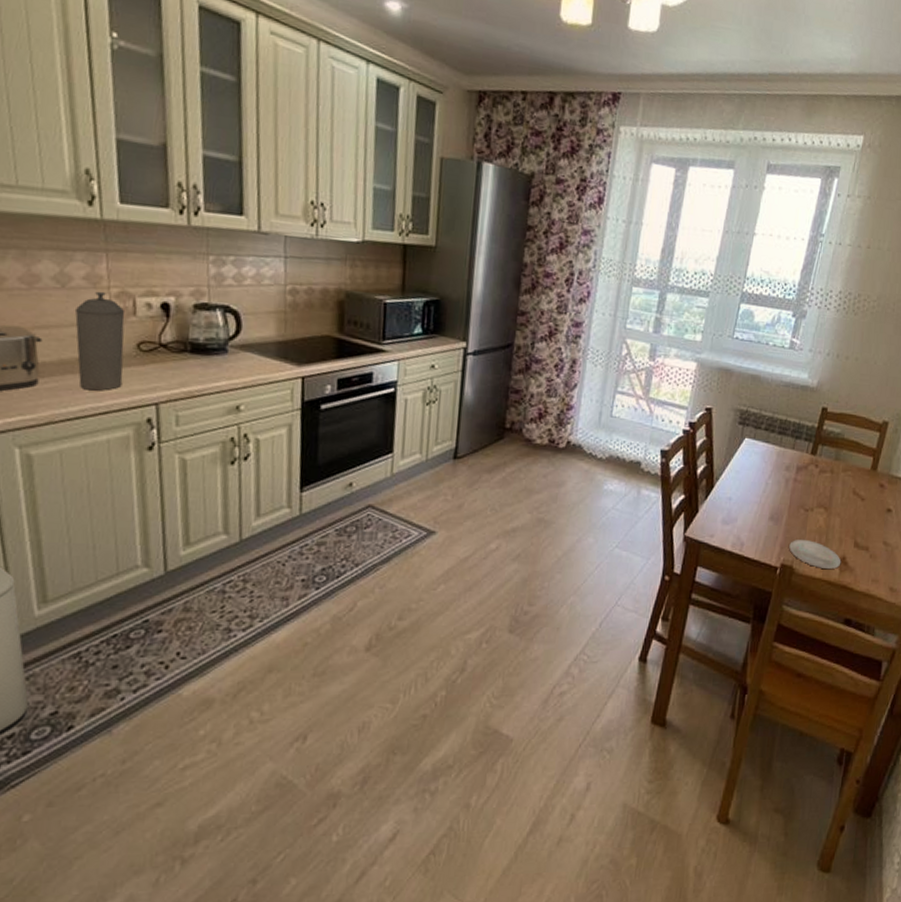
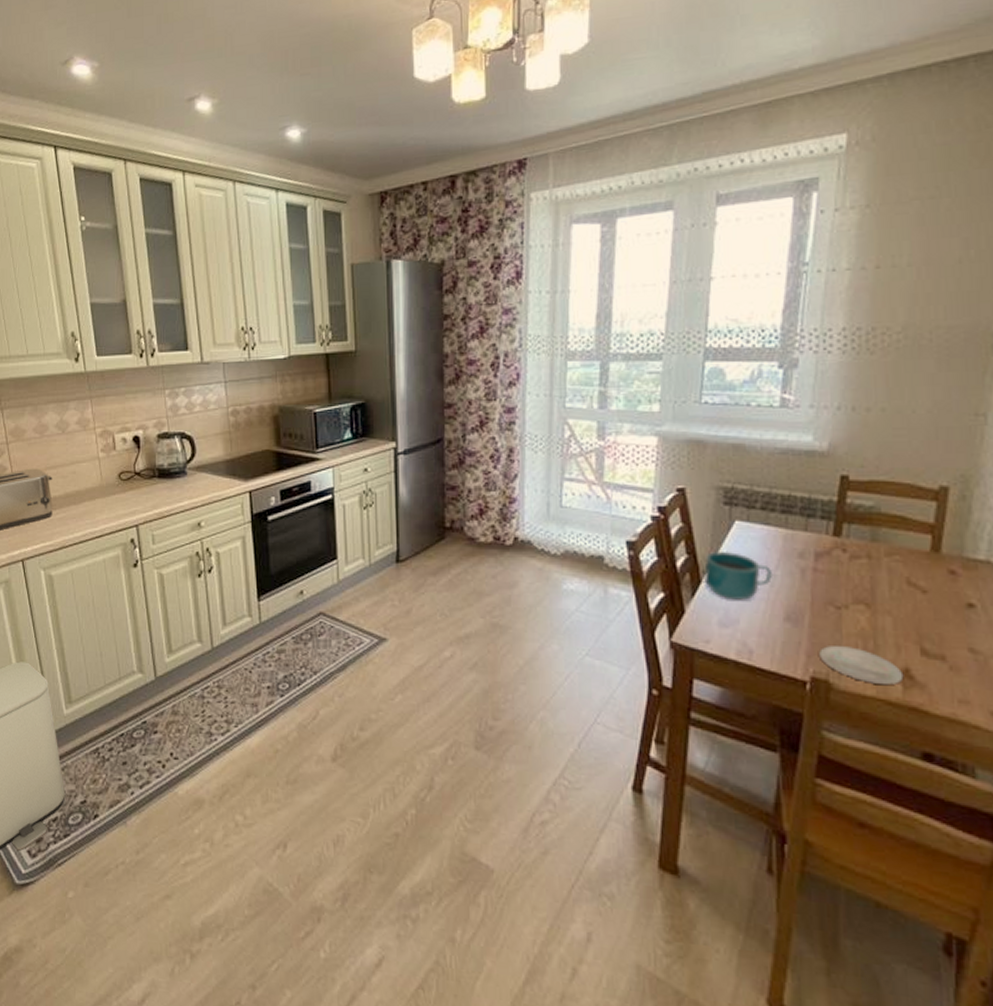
canister: present [74,291,126,391] -> none [72,432,111,518]
cup: none [716,462,766,503] -> present [704,551,774,600]

